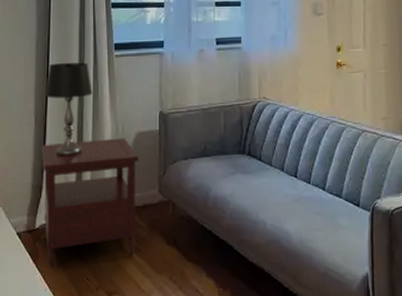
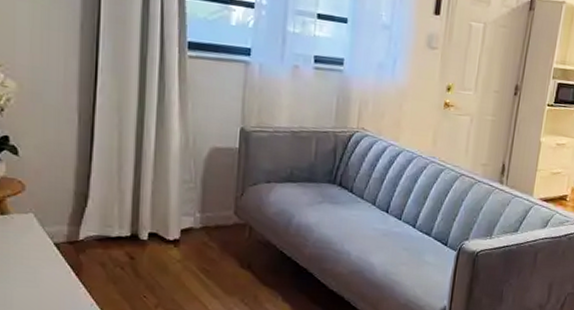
side table: present [41,138,139,269] -> none [87,147,213,284]
table lamp: present [44,63,93,156] -> none [92,53,157,165]

